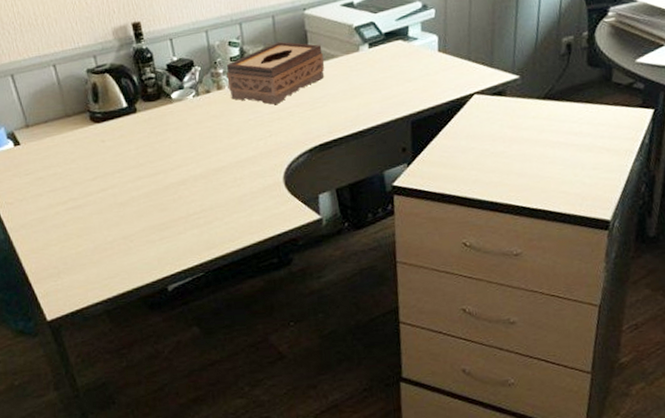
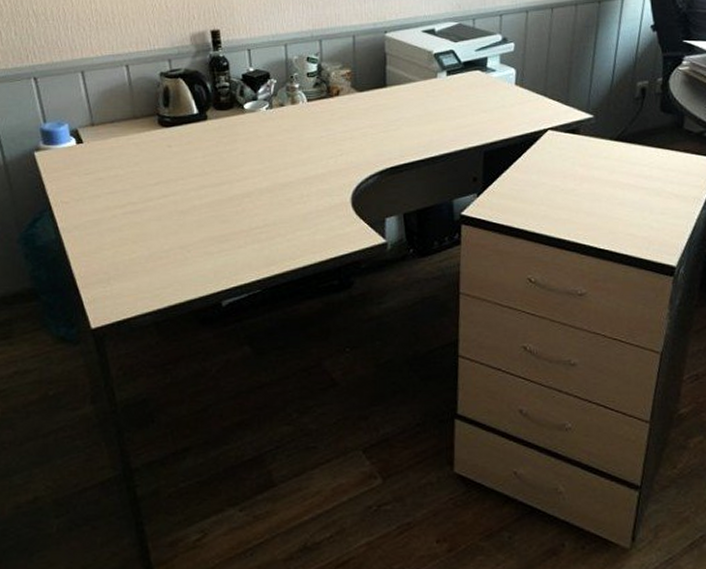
tissue box: present [226,41,324,105] -> none [302,61,401,123]

